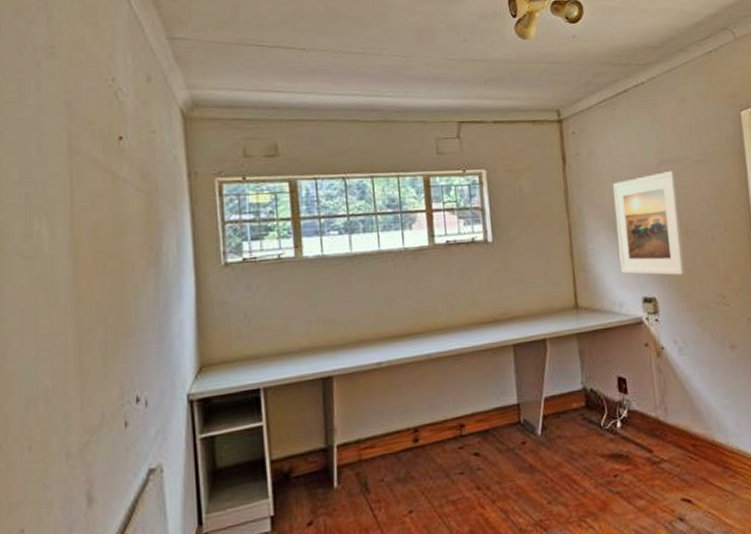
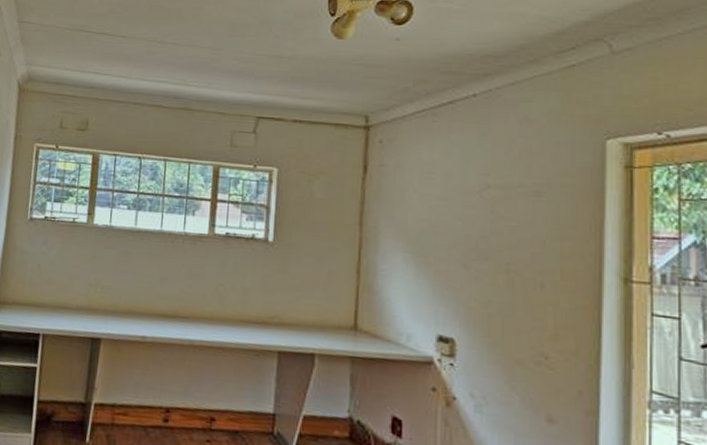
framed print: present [613,170,686,275] -> none [415,197,502,320]

